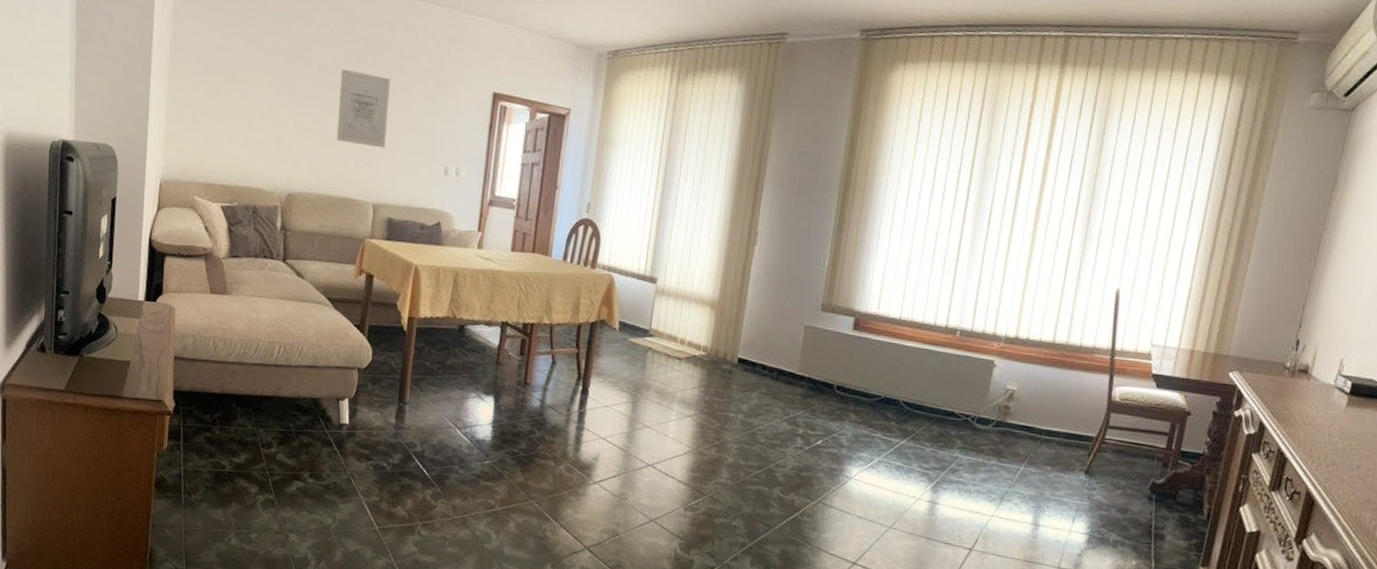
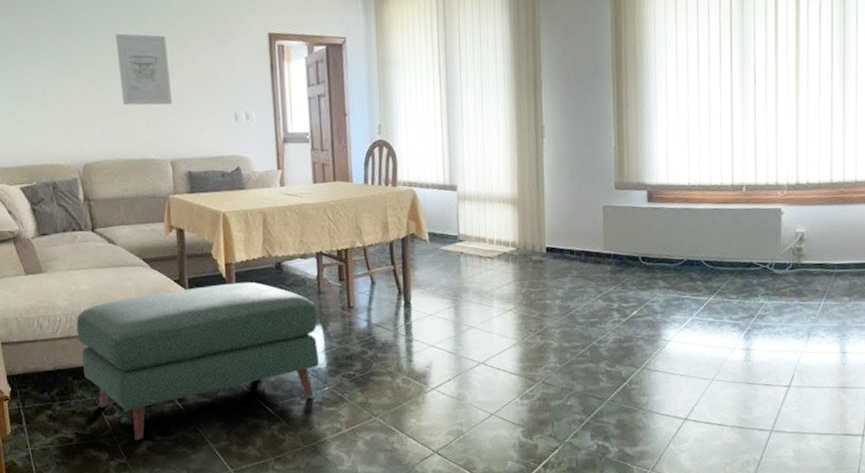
ottoman: none [249,334,492,479] -> present [76,282,320,440]

